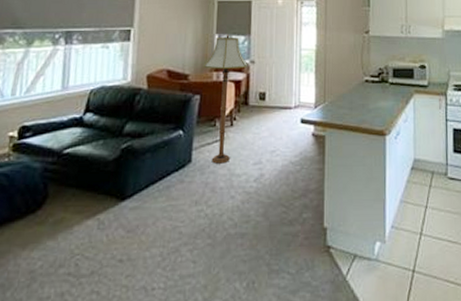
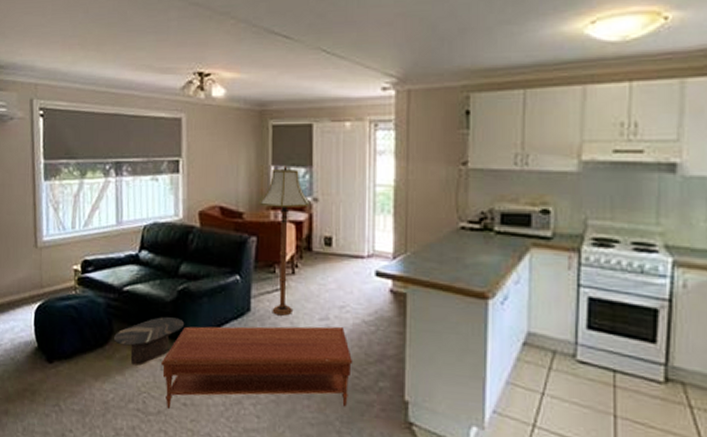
side table: none [47,175,126,228] -> present [113,317,185,366]
coffee table: none [98,168,281,269] -> present [161,326,352,410]

